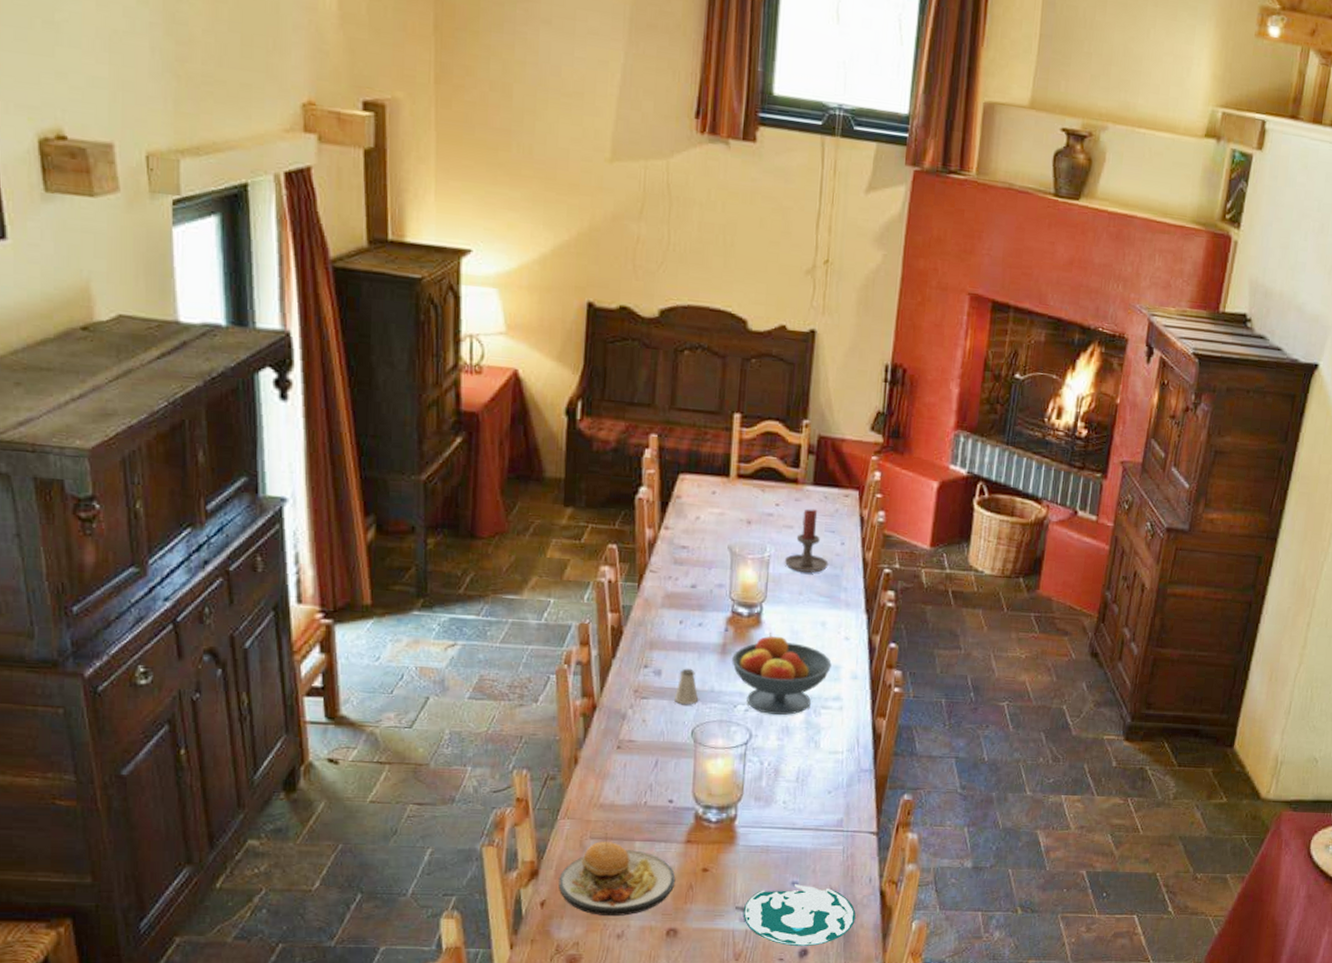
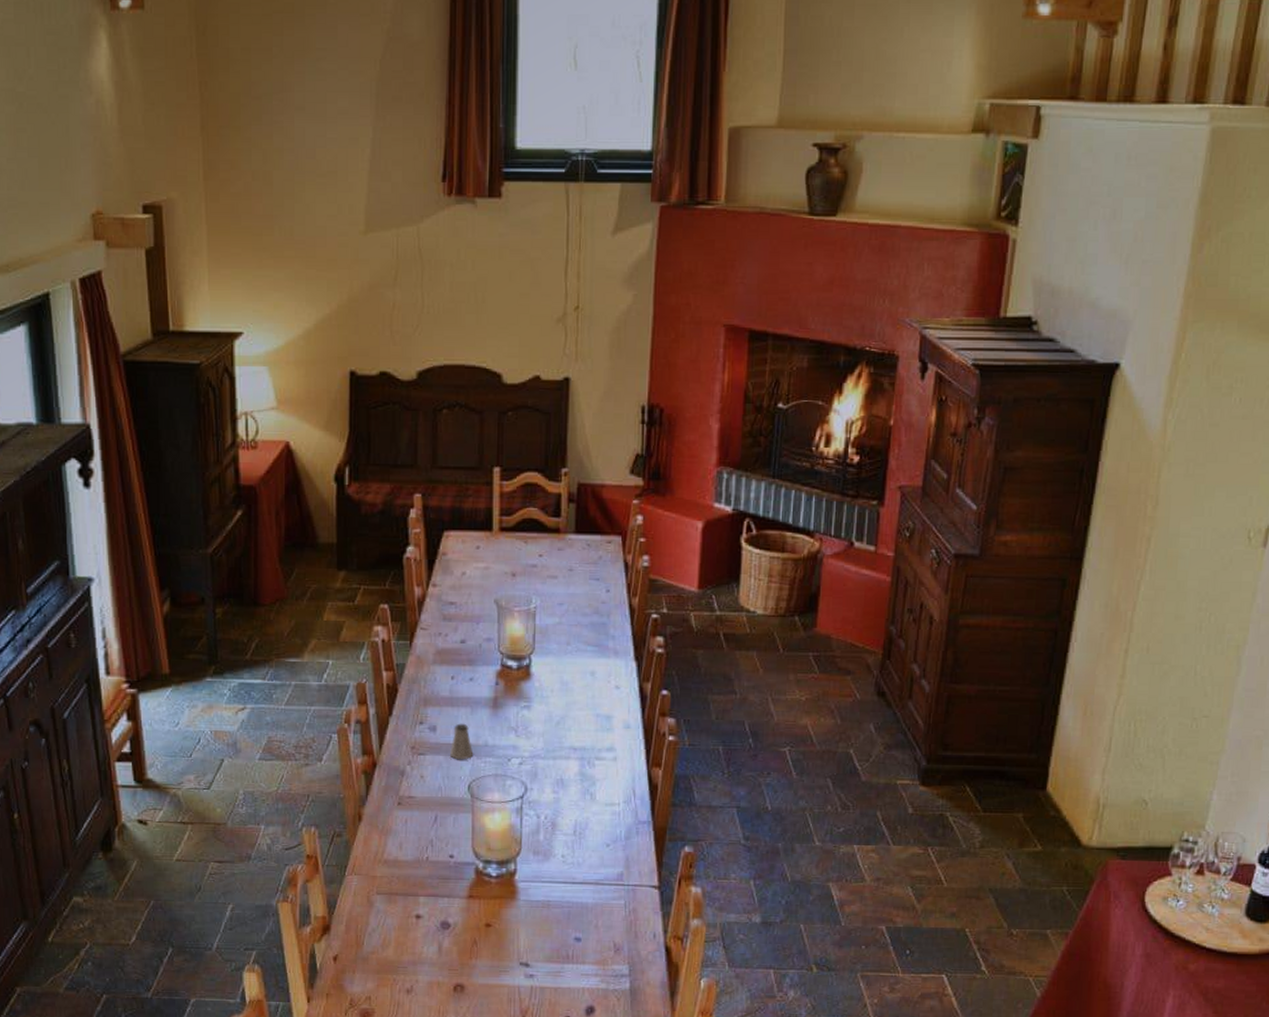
plate: present [558,833,676,917] -> none [349,888,460,972]
fruit bowl: present [732,633,832,715] -> none [504,685,603,767]
plate: present [743,884,856,946] -> none [527,940,641,1003]
candle holder: present [784,508,829,573] -> none [550,557,595,622]

